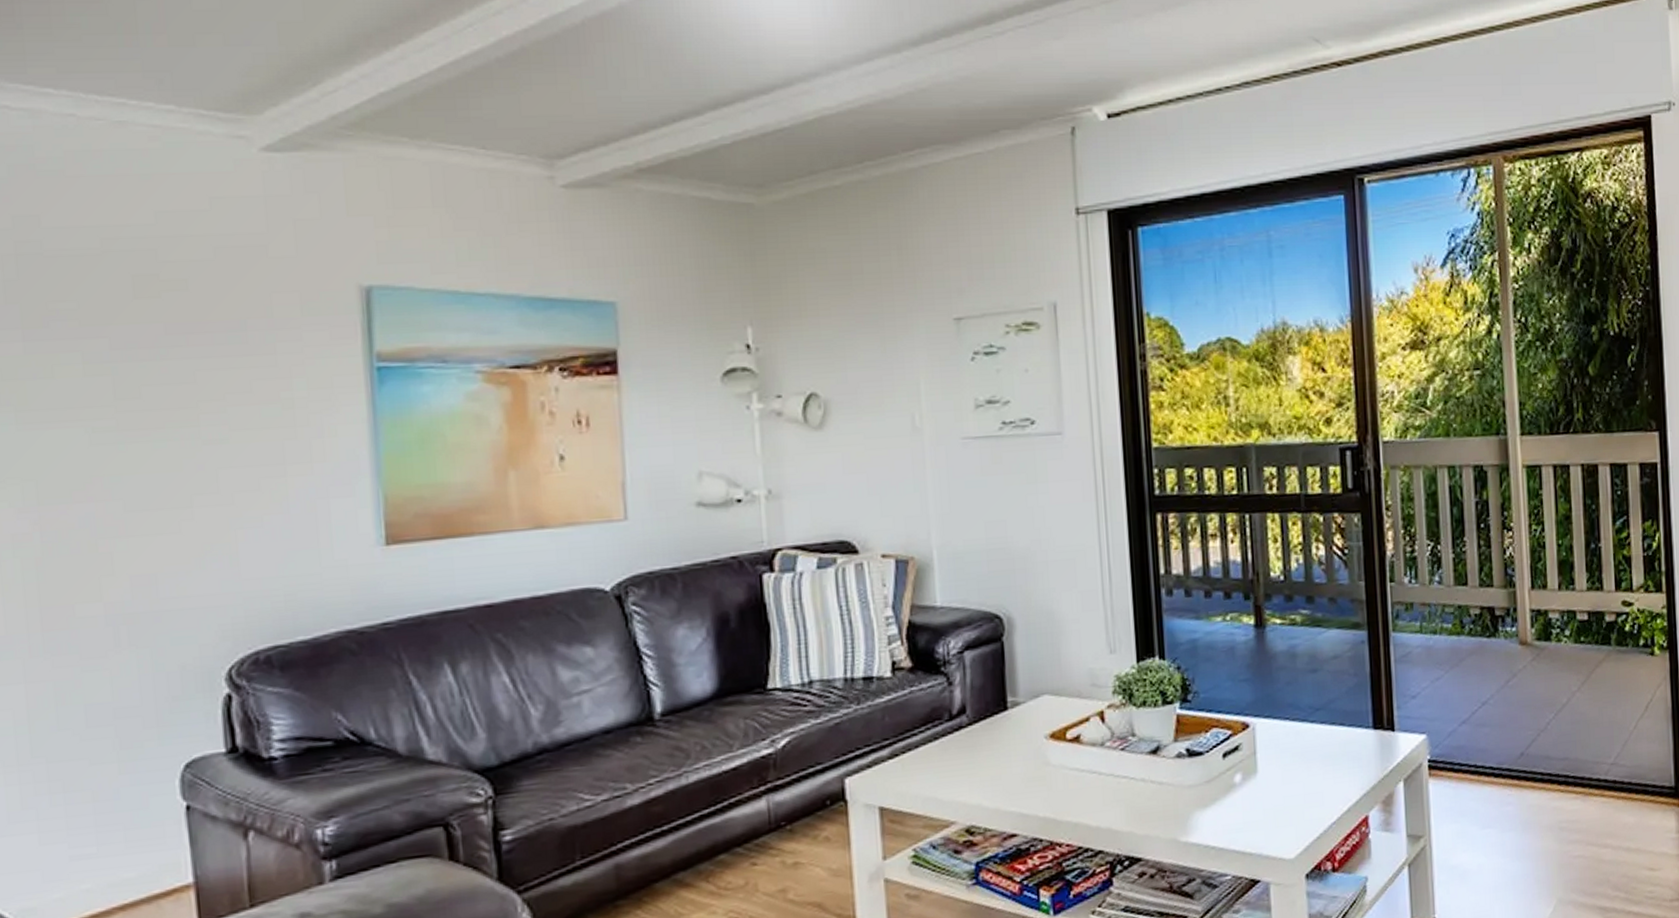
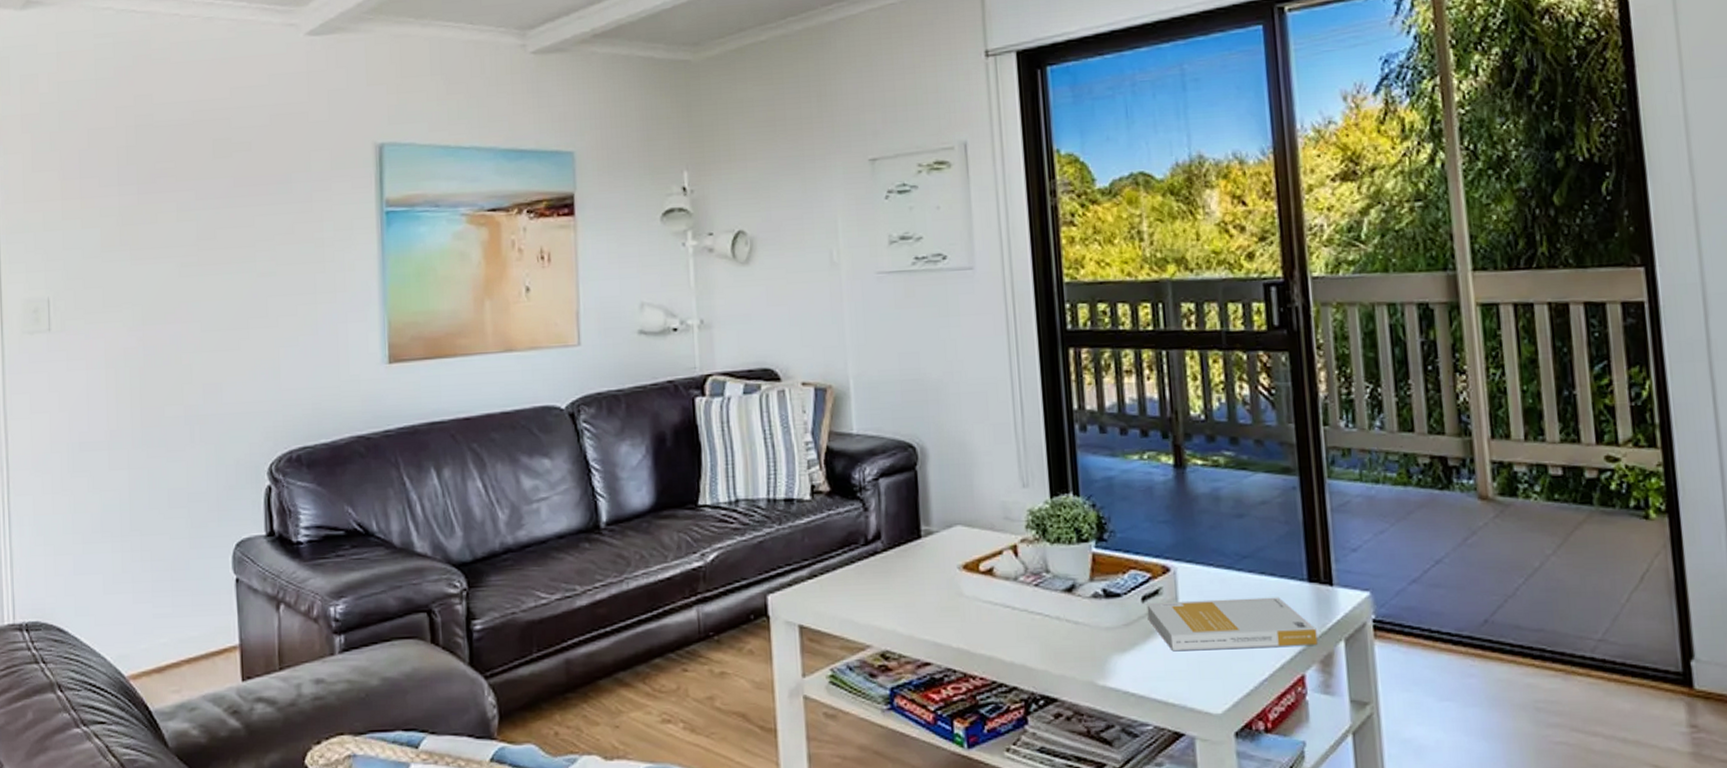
book: none [1227,745,1380,804] -> present [1146,597,1318,652]

